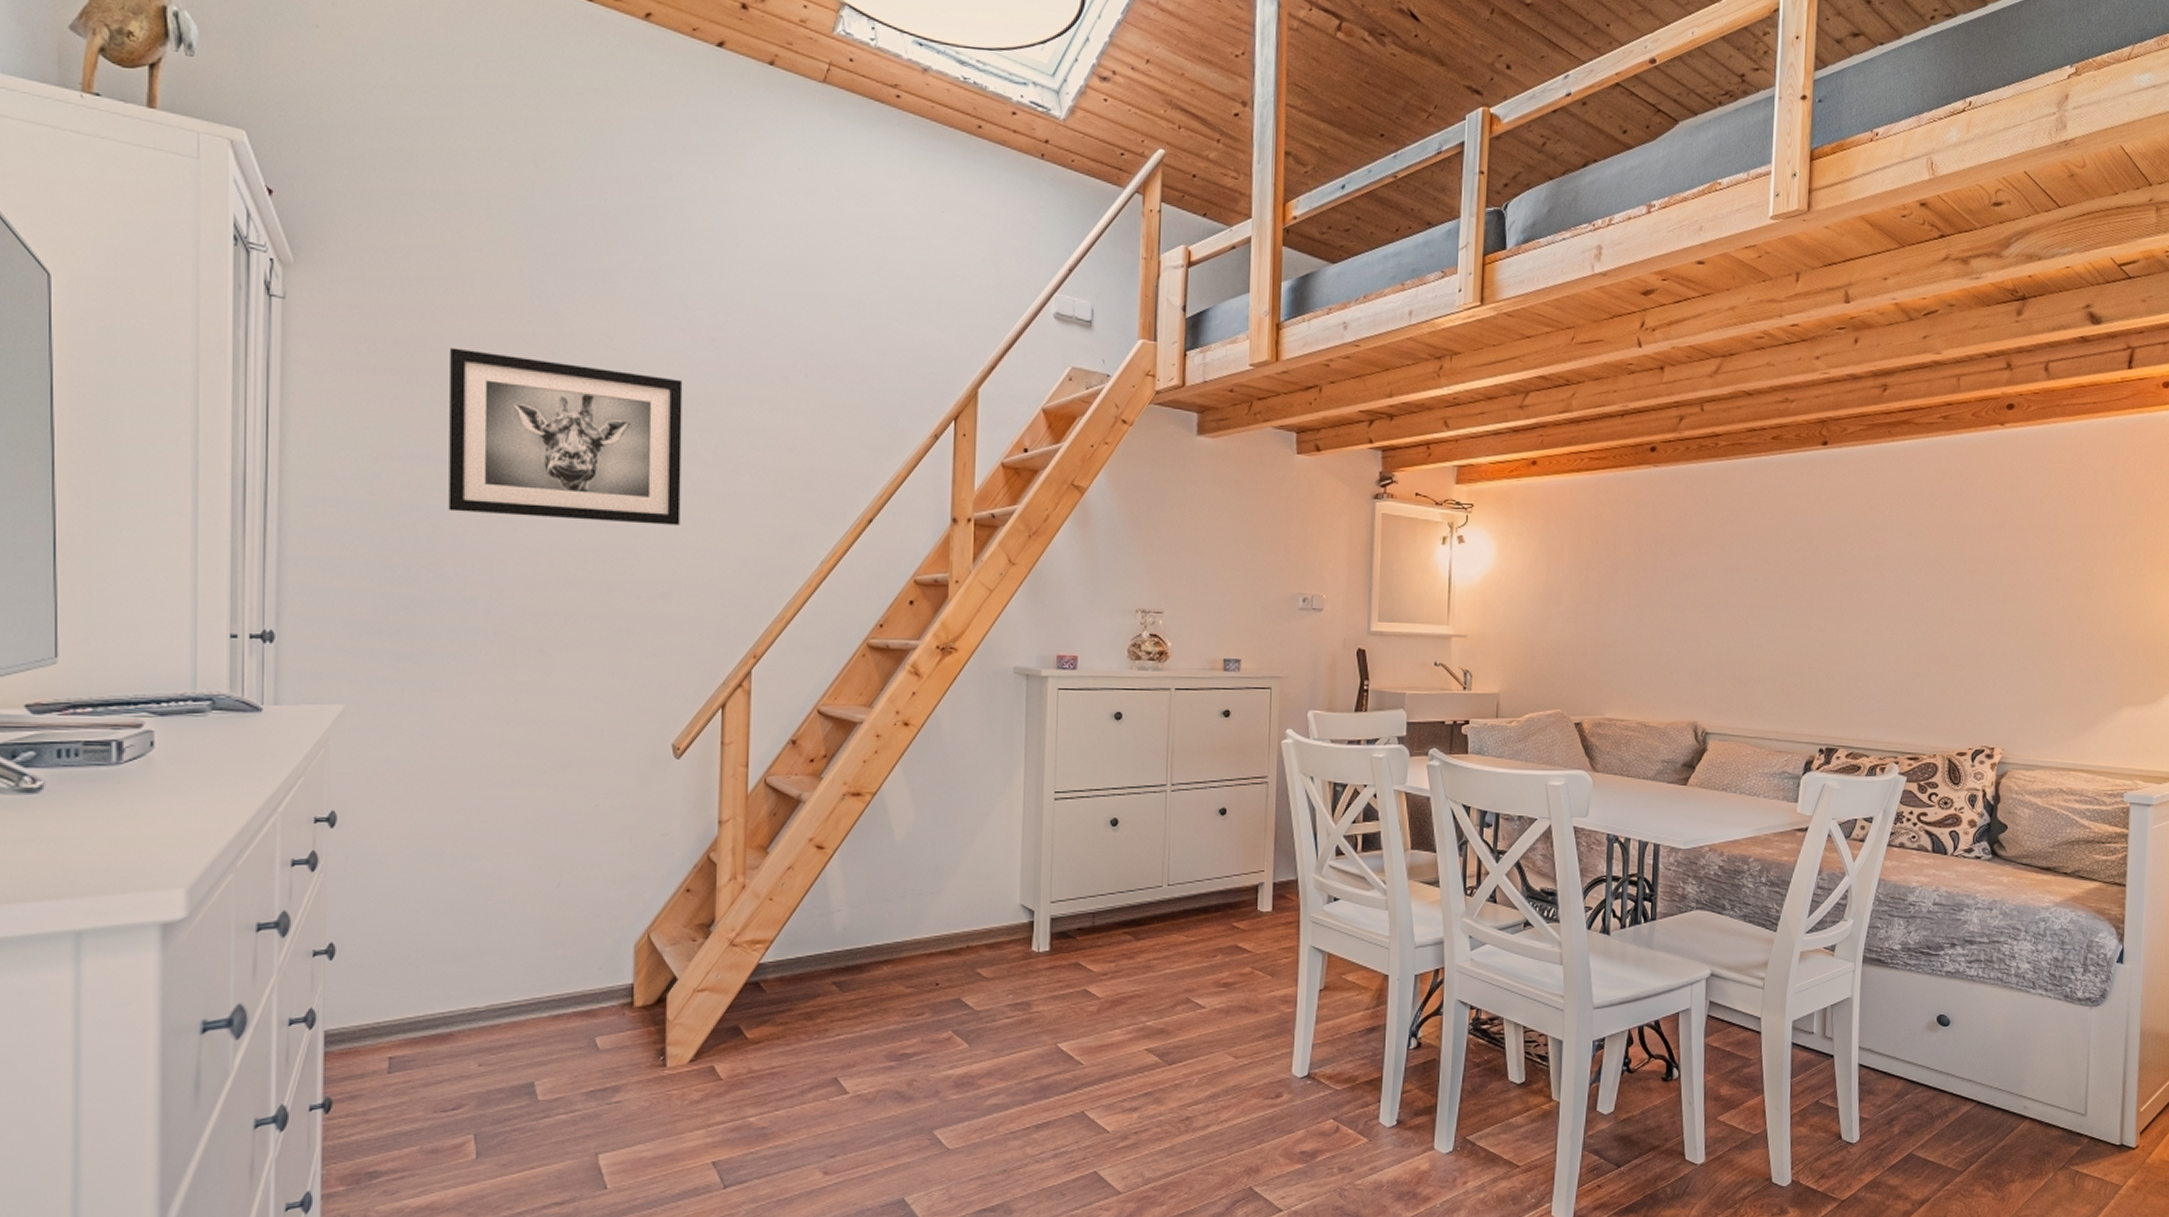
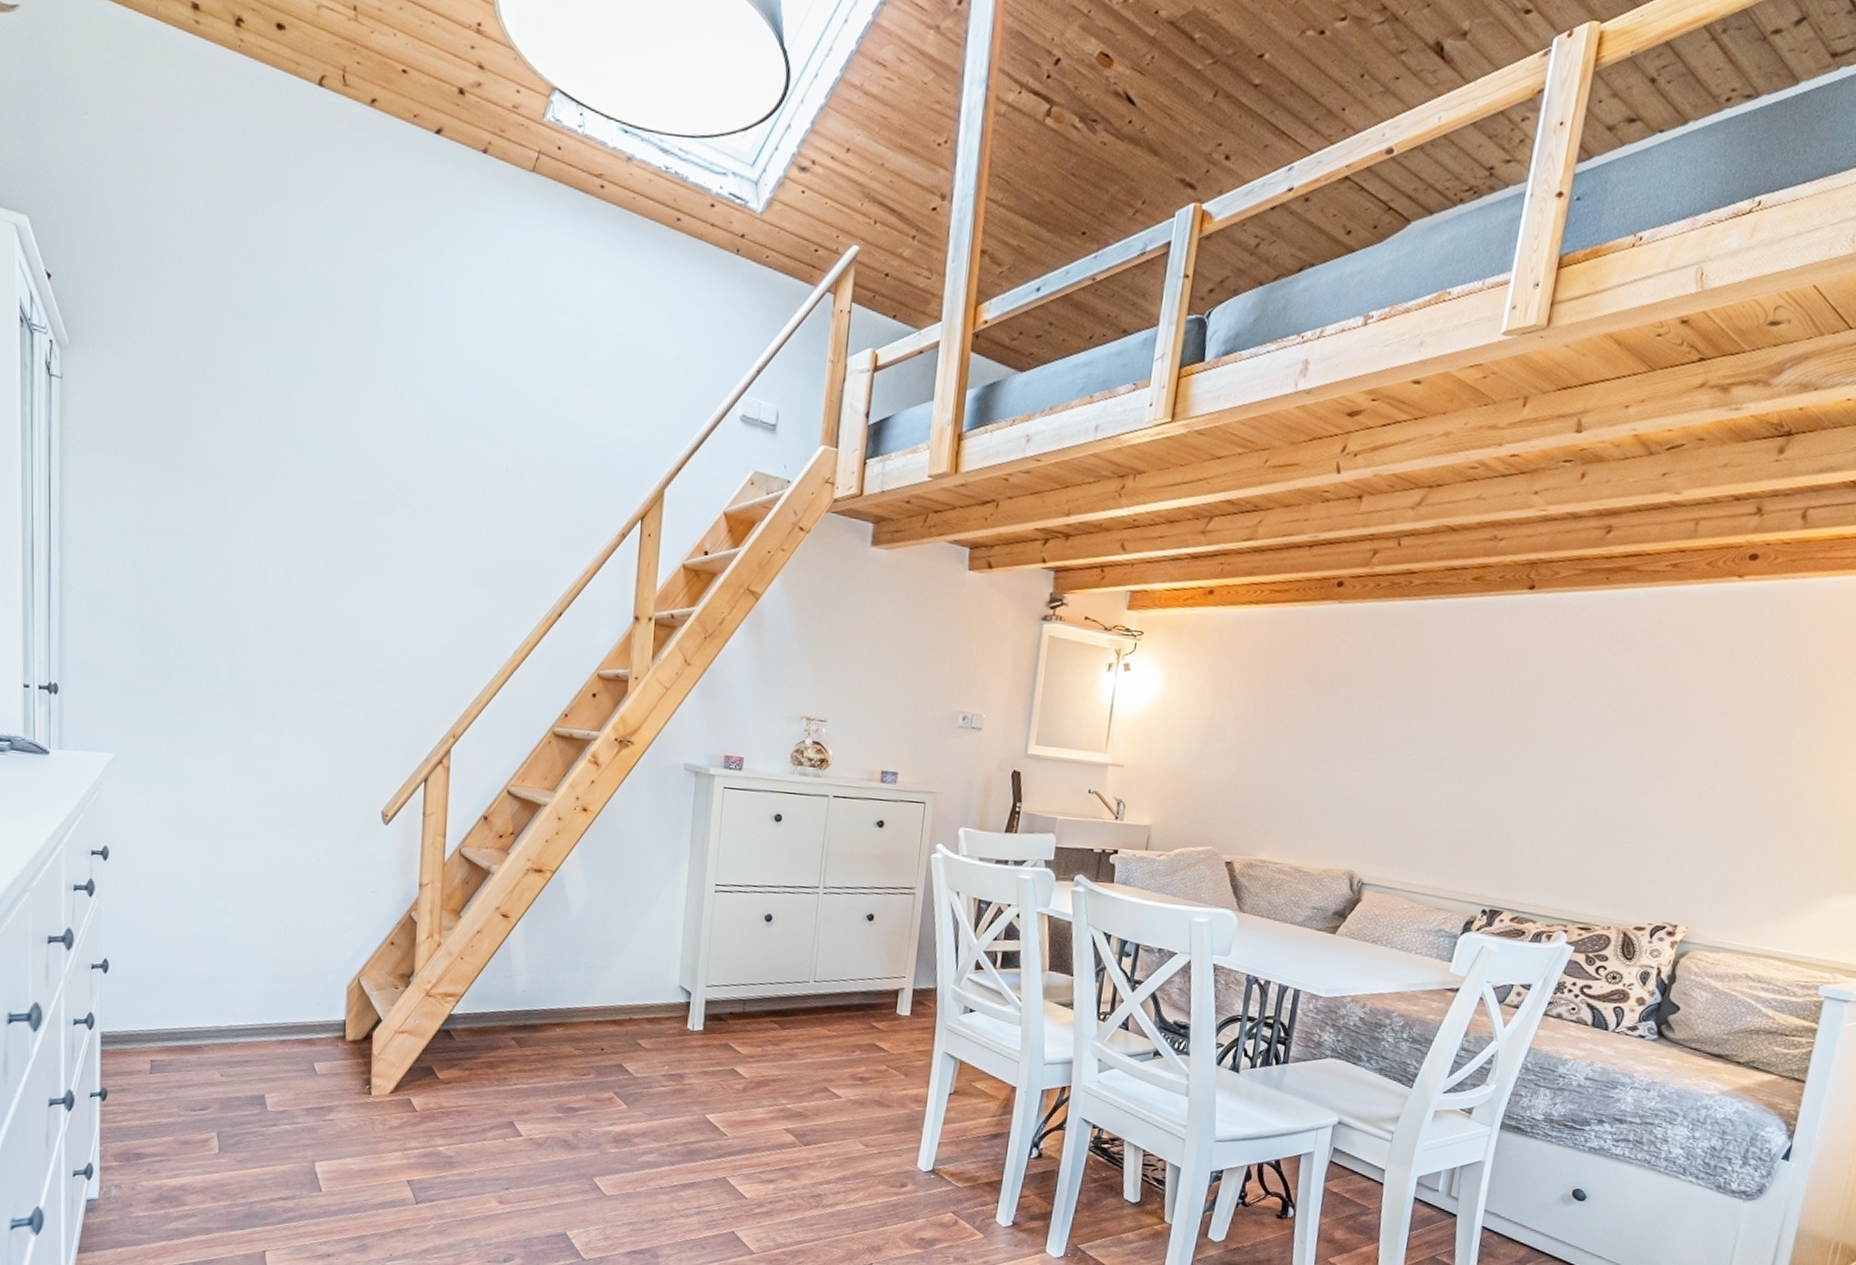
wall art: present [448,347,683,525] -> none [197,430,398,609]

